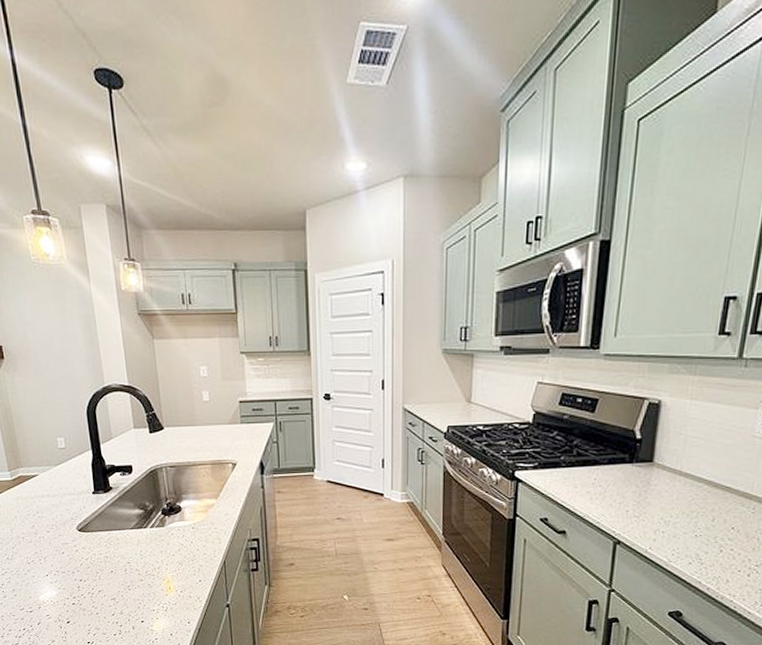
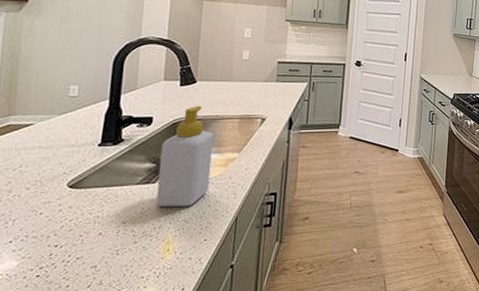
soap bottle: none [145,452,194,550] -> present [155,105,214,207]

